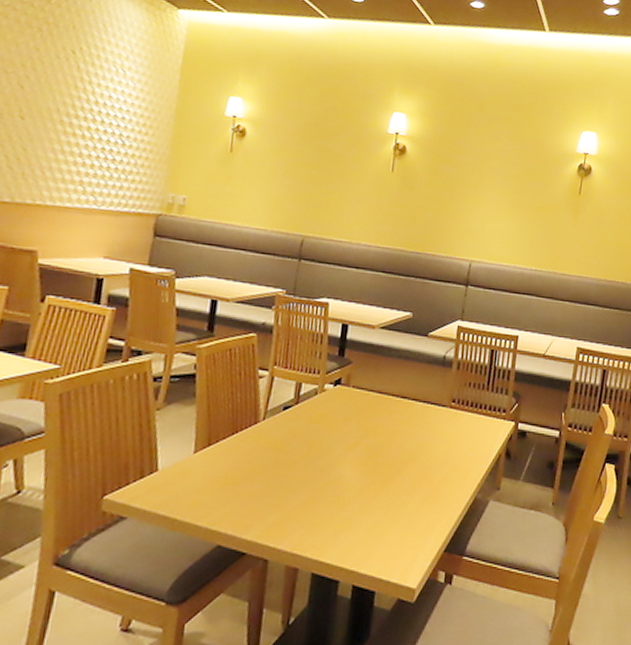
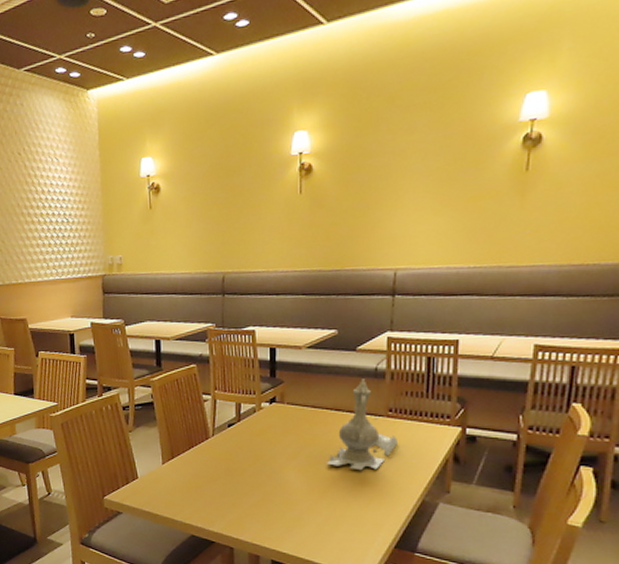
teapot: none [387,366,457,465] -> present [327,379,397,471]

